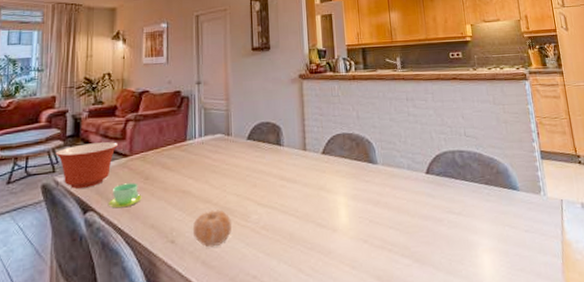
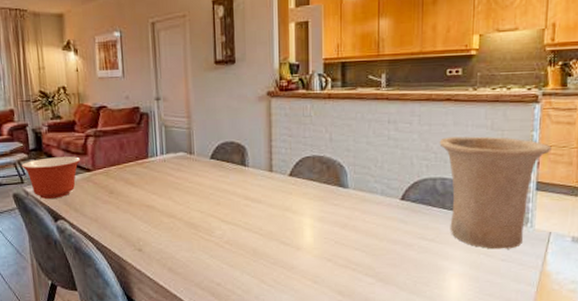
cup: present [107,182,142,209] -> none [76,196,108,218]
fruit: present [192,209,231,248] -> none [158,224,196,257]
vase: none [452,110,546,220] -> present [439,136,552,250]

